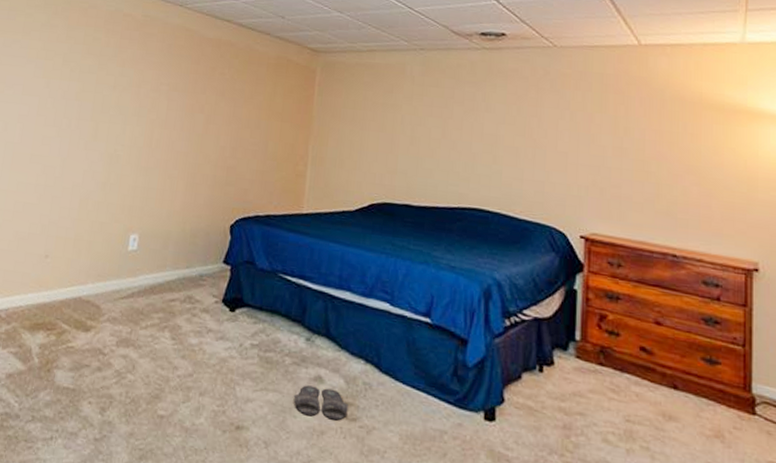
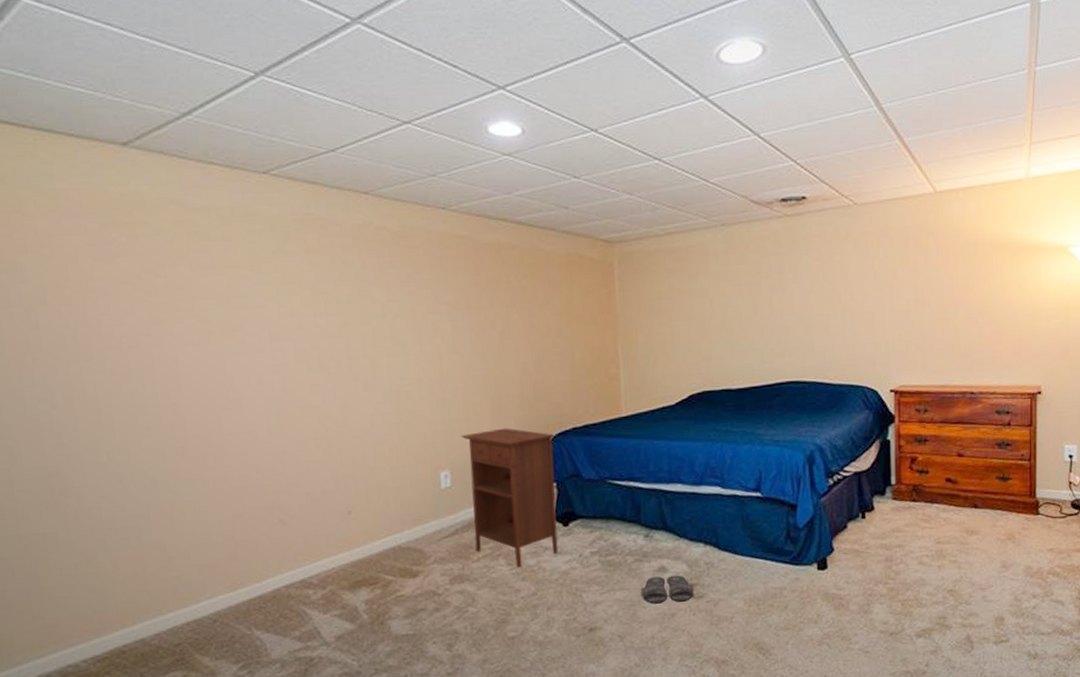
nightstand: none [146,203,238,344] -> present [461,428,559,568]

